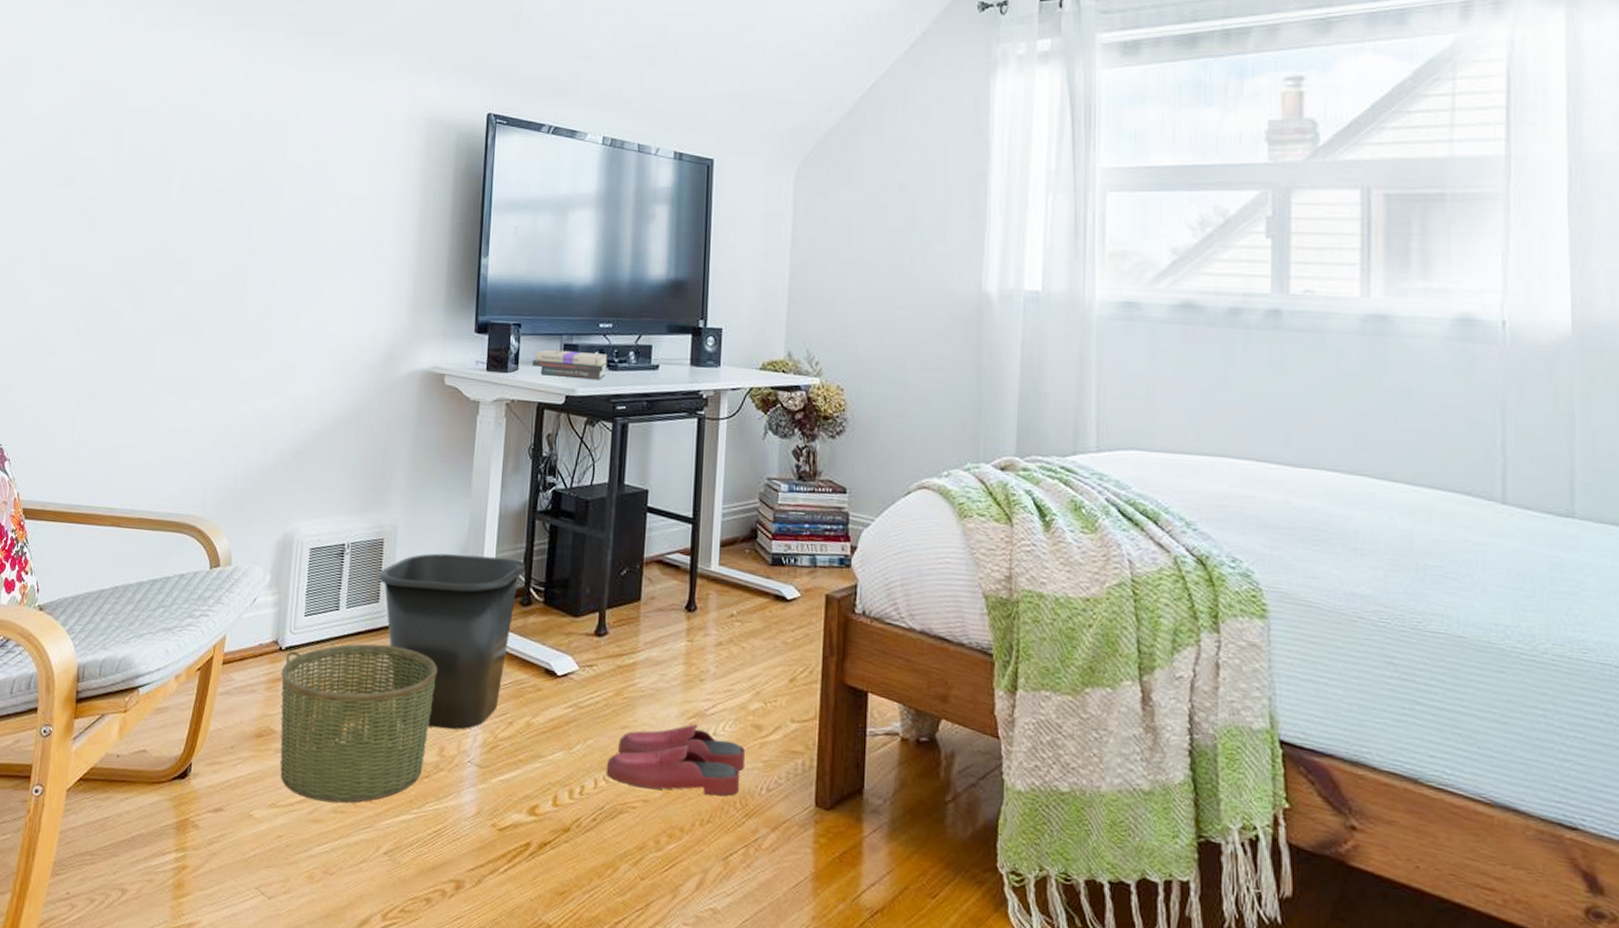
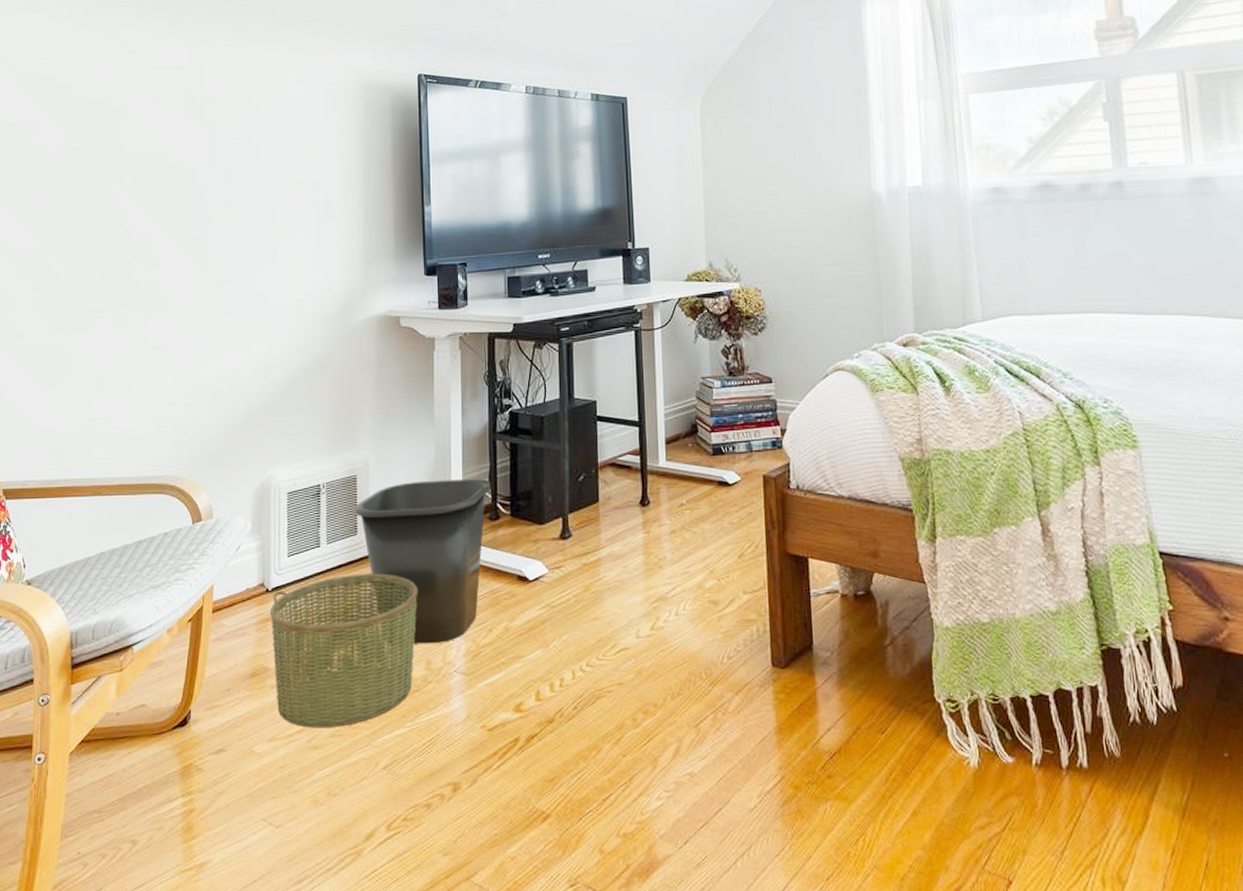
books: present [532,349,608,380] -> none [479,282,549,307]
slippers: present [606,724,746,796] -> none [581,607,707,672]

